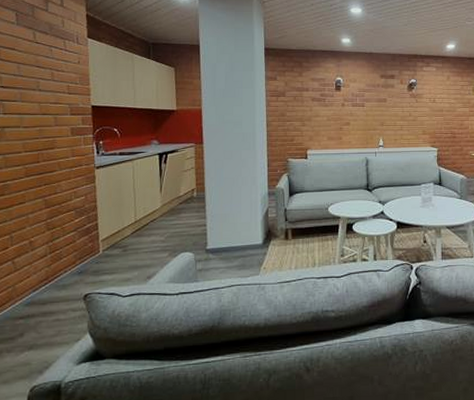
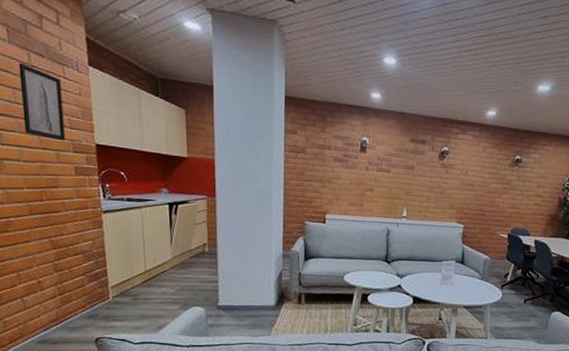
wall art: none [24,41,64,106] -> present [19,63,66,141]

